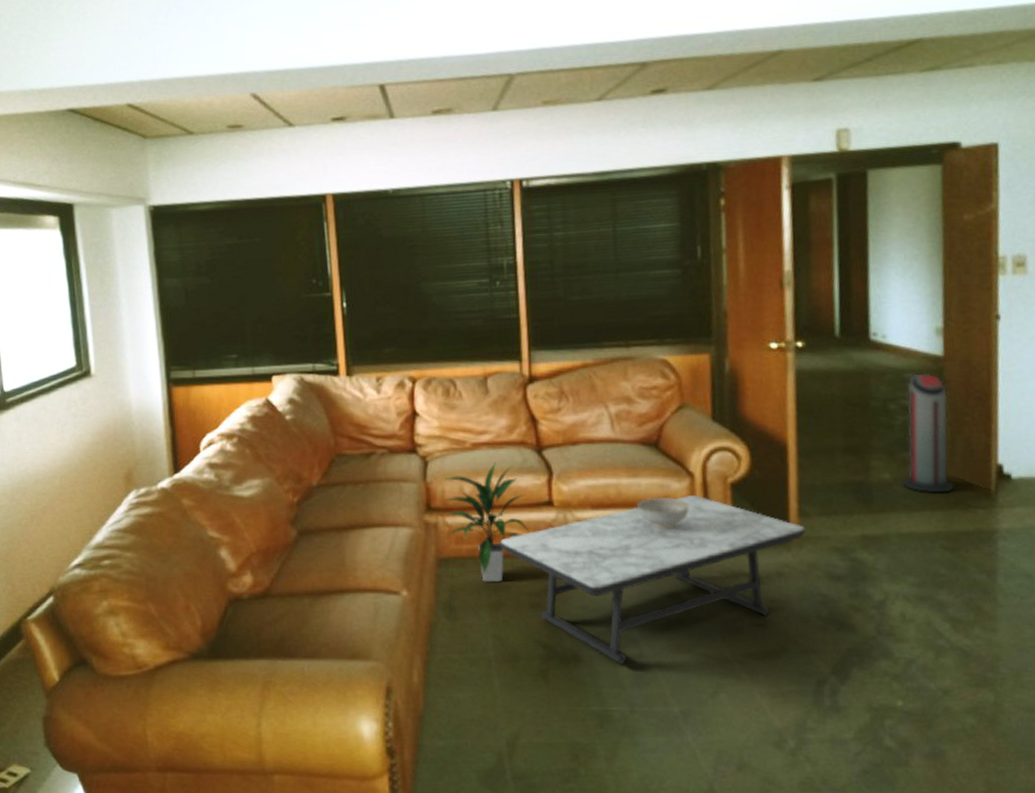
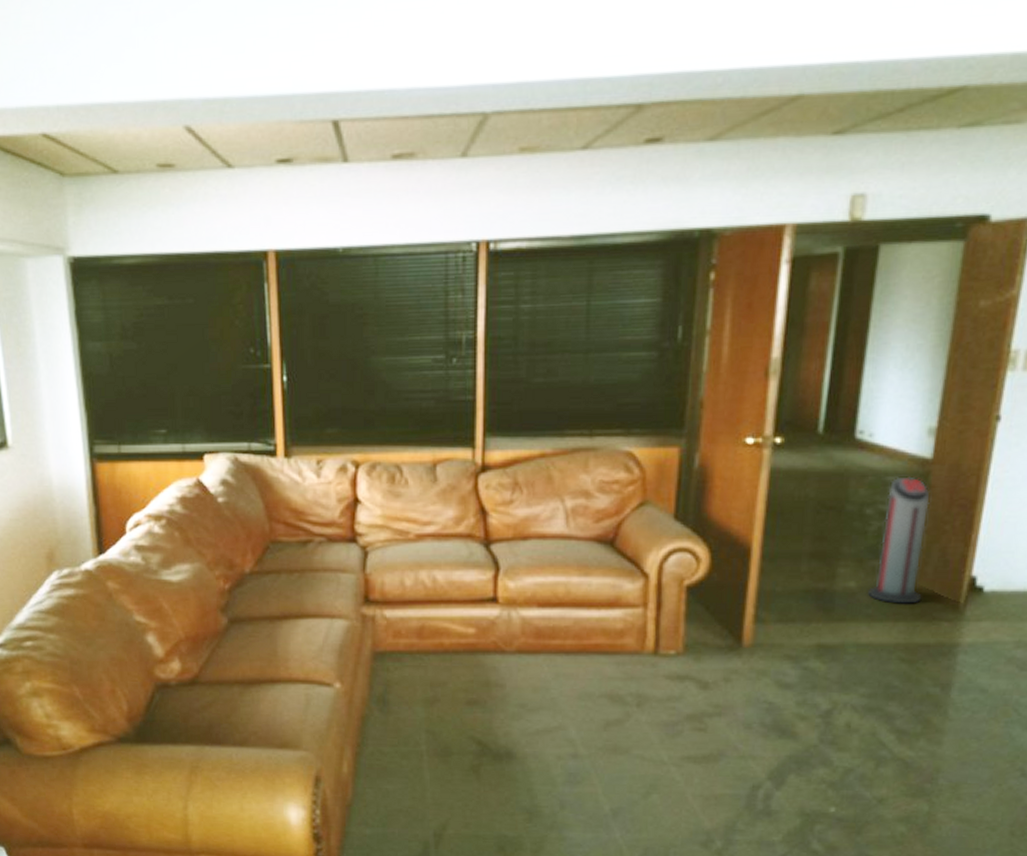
indoor plant: present [445,462,530,582] -> none [384,554,471,677]
coffee table: present [499,495,806,665] -> none [438,597,760,763]
decorative bowl: present [637,498,689,530] -> none [586,598,641,631]

